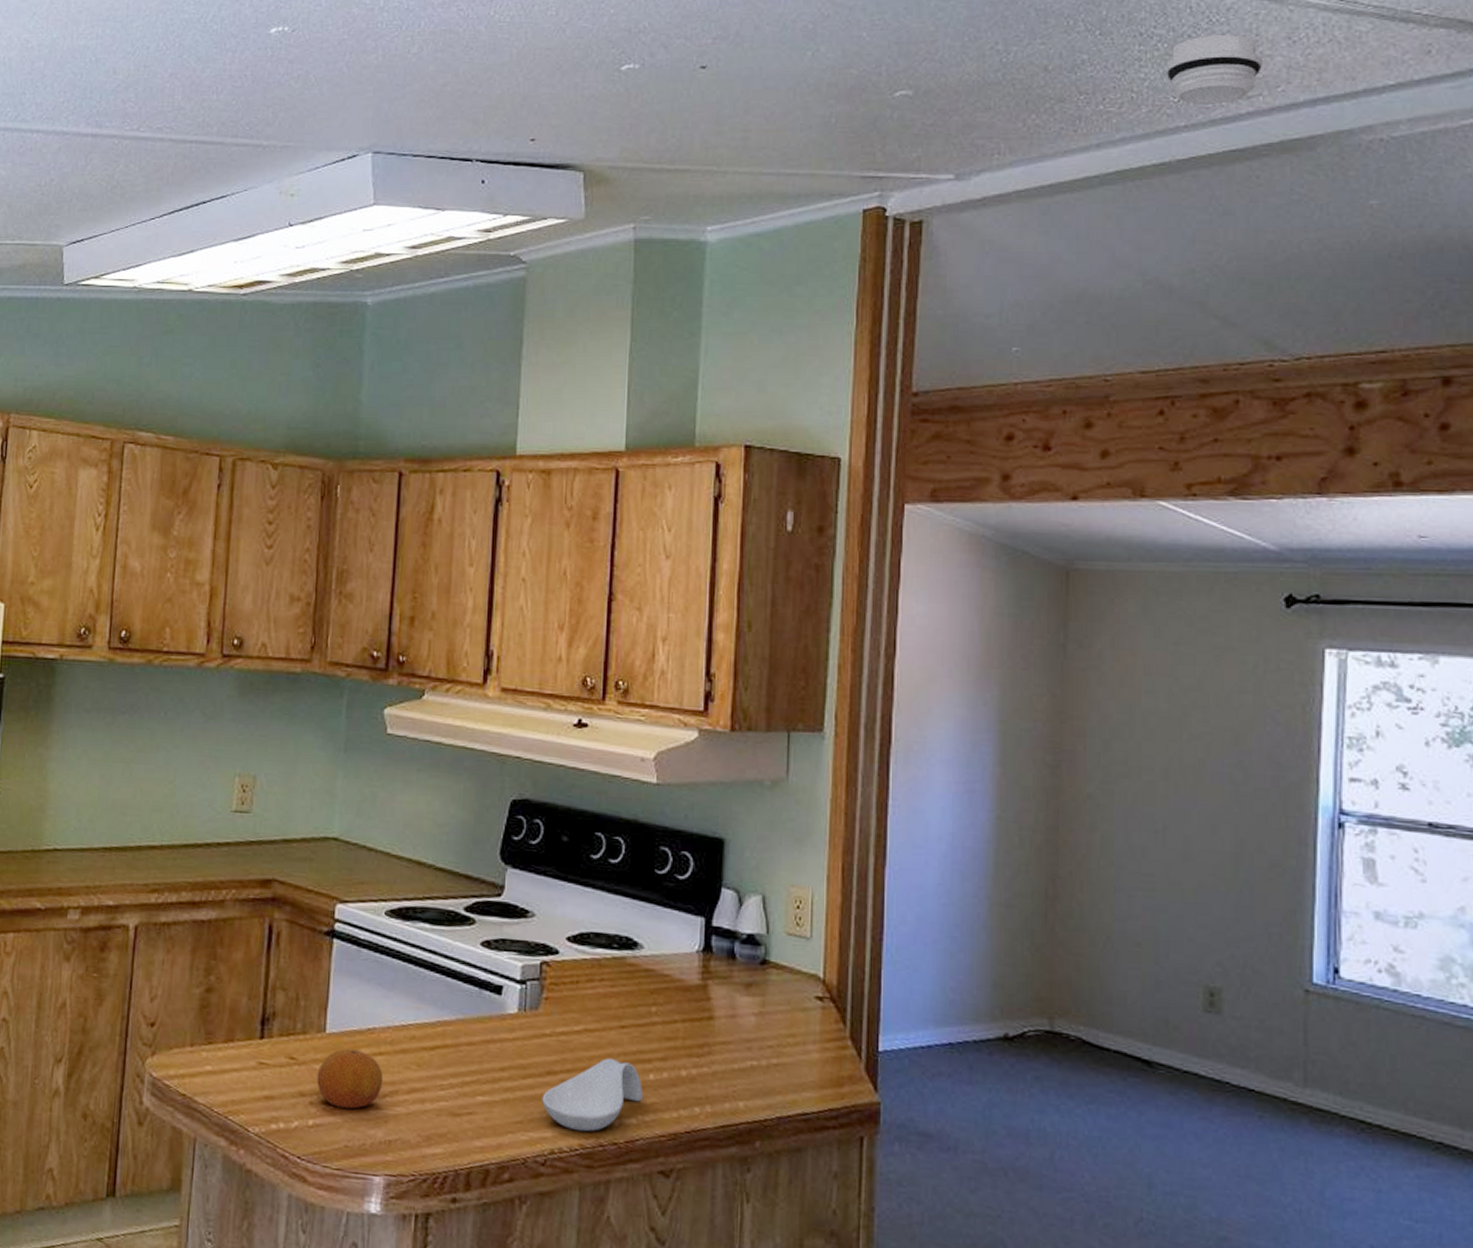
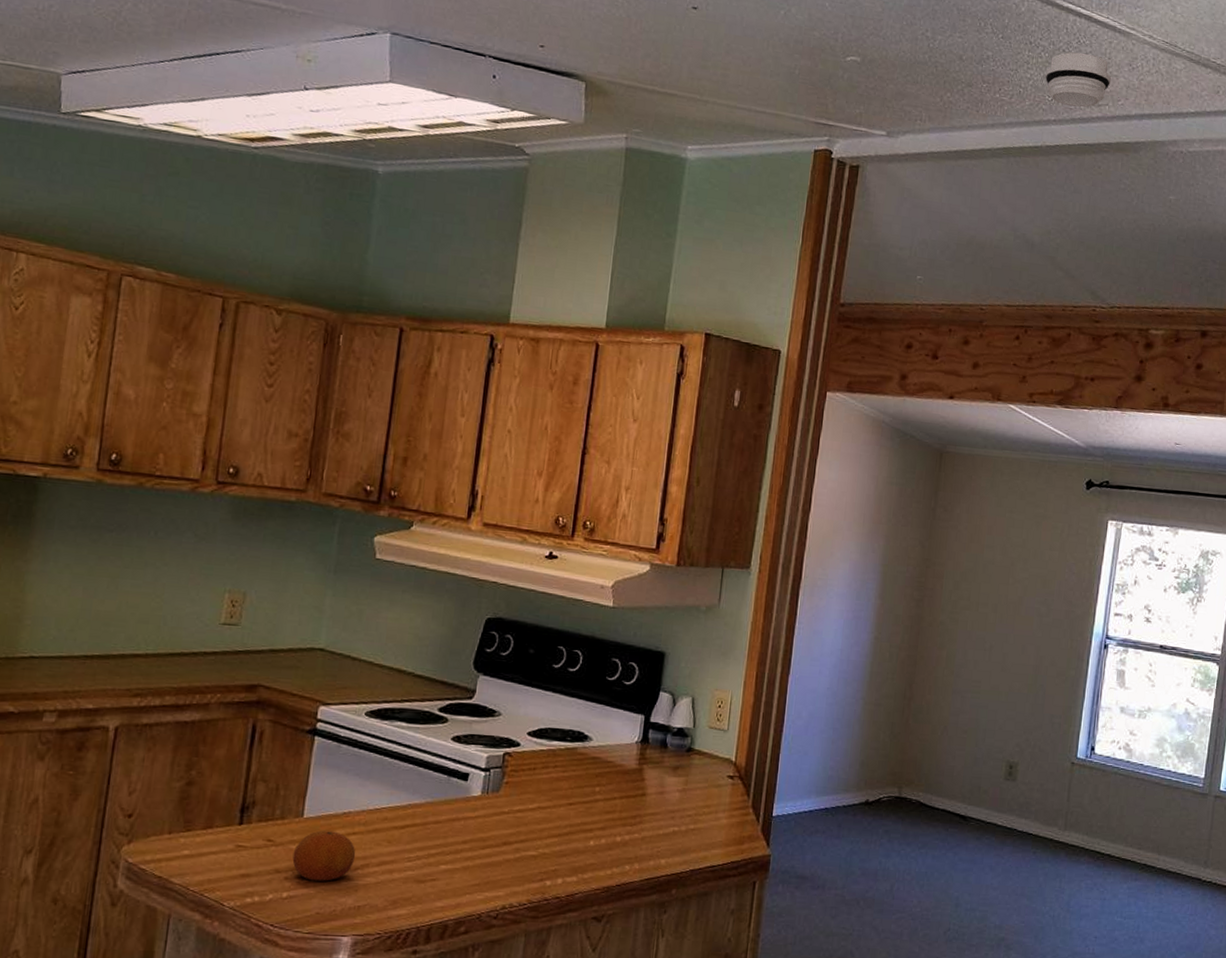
spoon rest: present [542,1057,643,1132] -> none [497,829,584,890]

